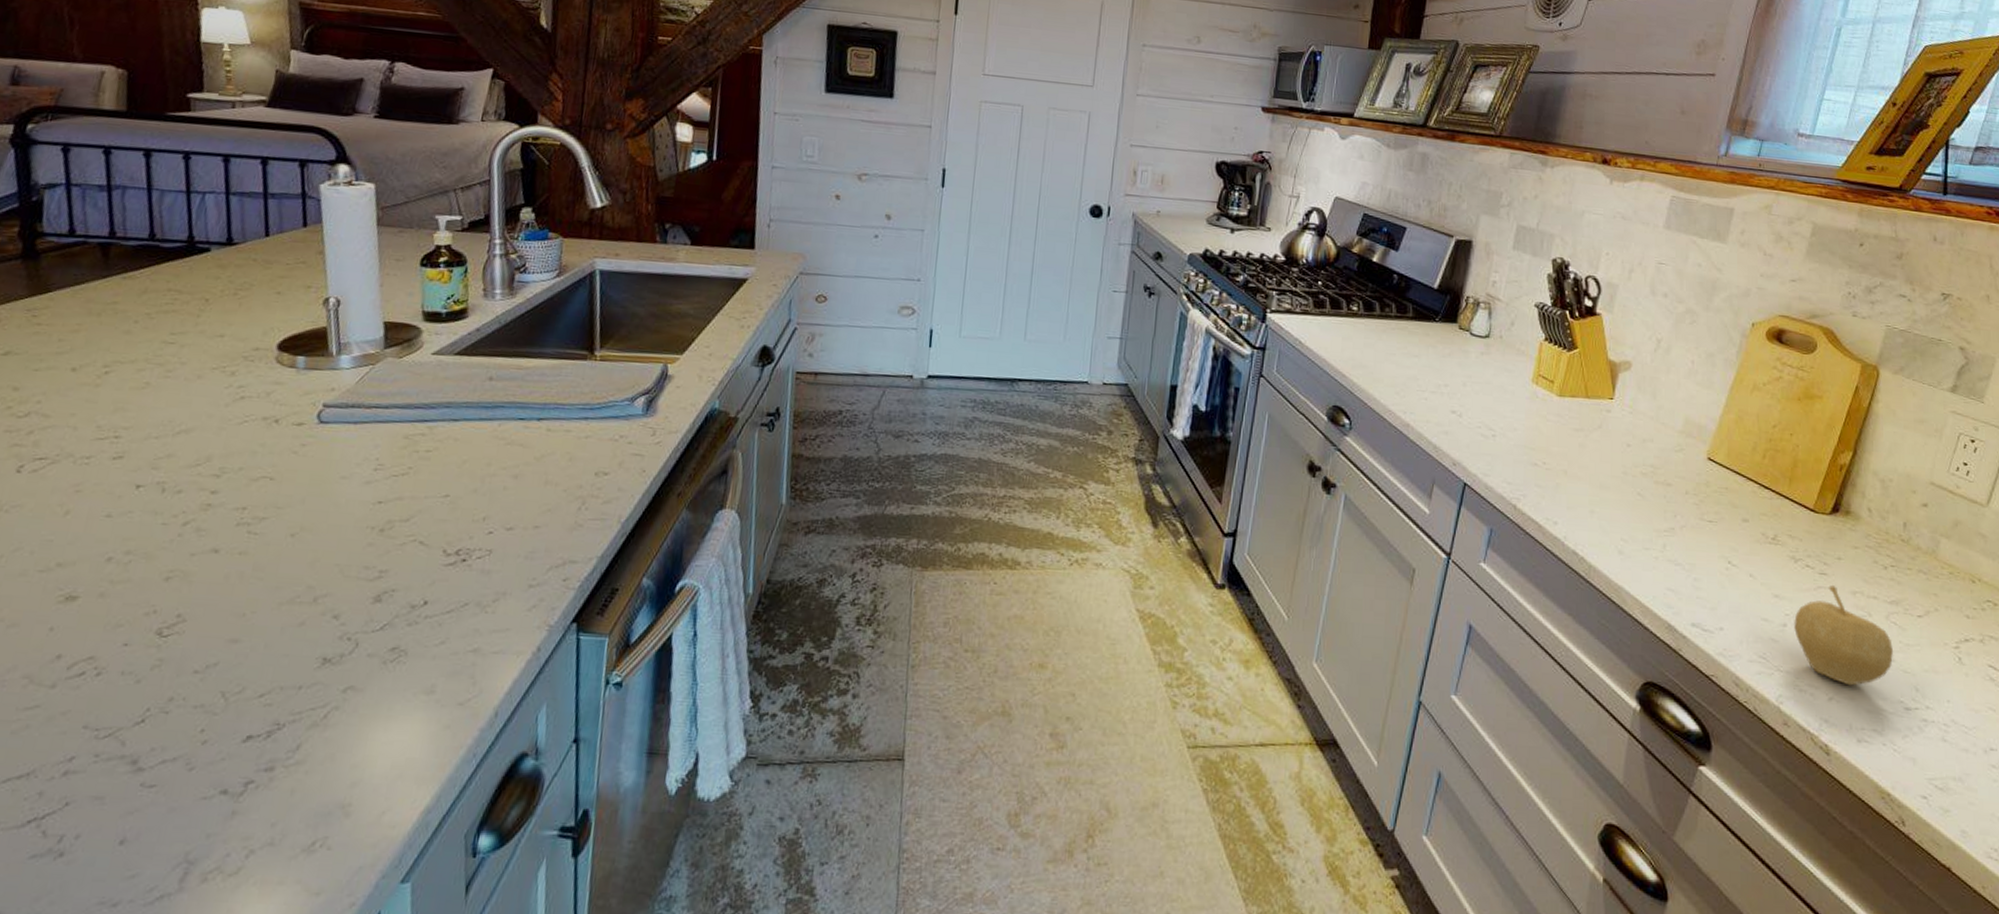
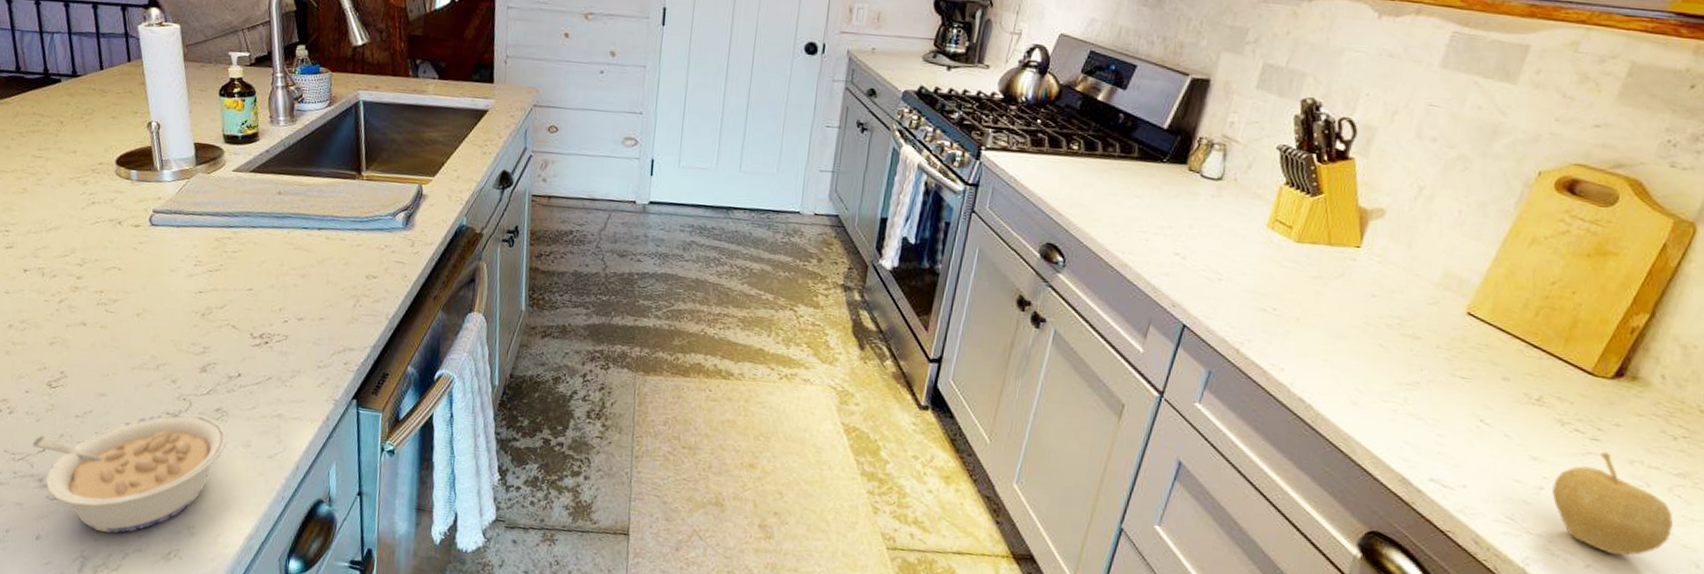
legume: none [124,656,405,825] -> present [31,413,228,534]

